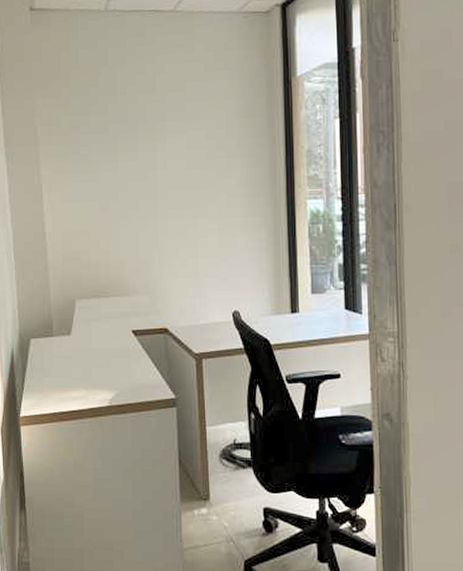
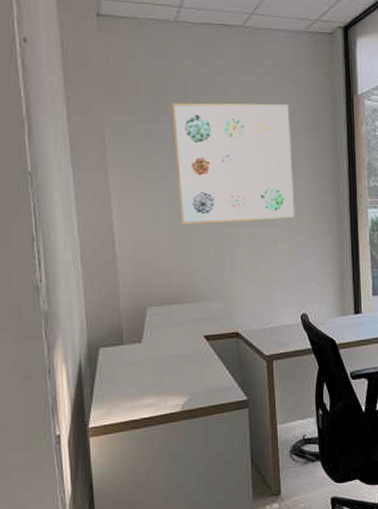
wall art: none [102,90,227,217] -> present [172,103,295,225]

